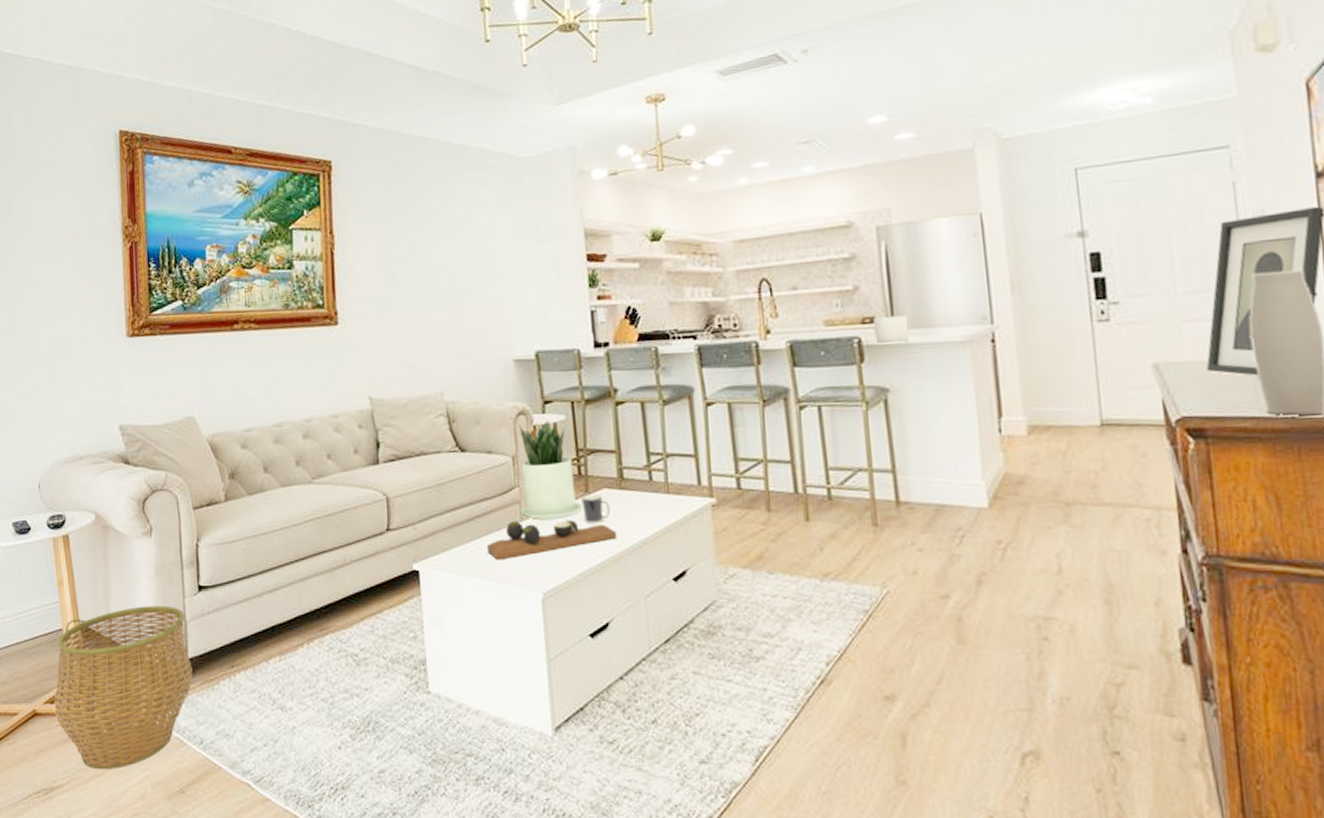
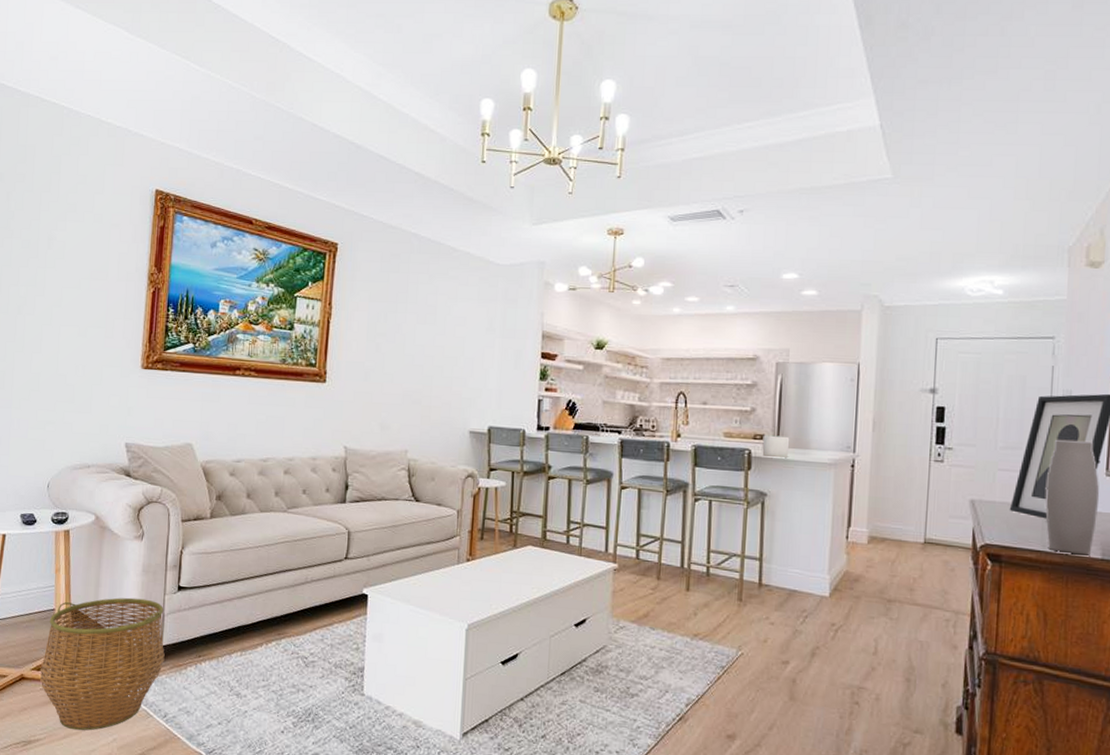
decorative tray: present [486,520,617,561] -> none [426,562,535,594]
planter: present [519,420,582,519] -> none [458,484,509,566]
mug: present [581,495,611,525] -> none [509,549,532,574]

